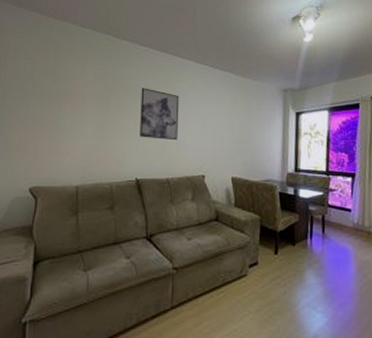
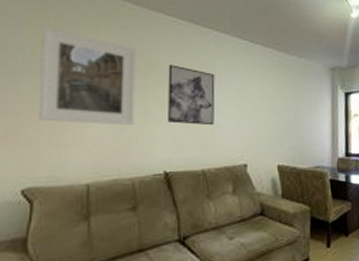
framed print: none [42,59,116,138] -> present [38,27,136,125]

